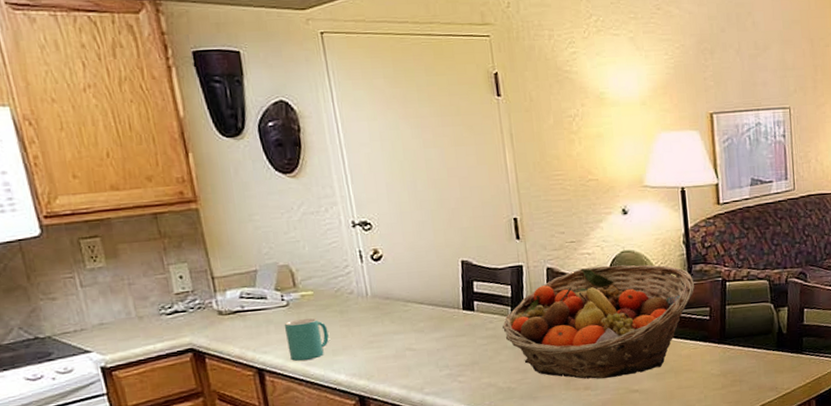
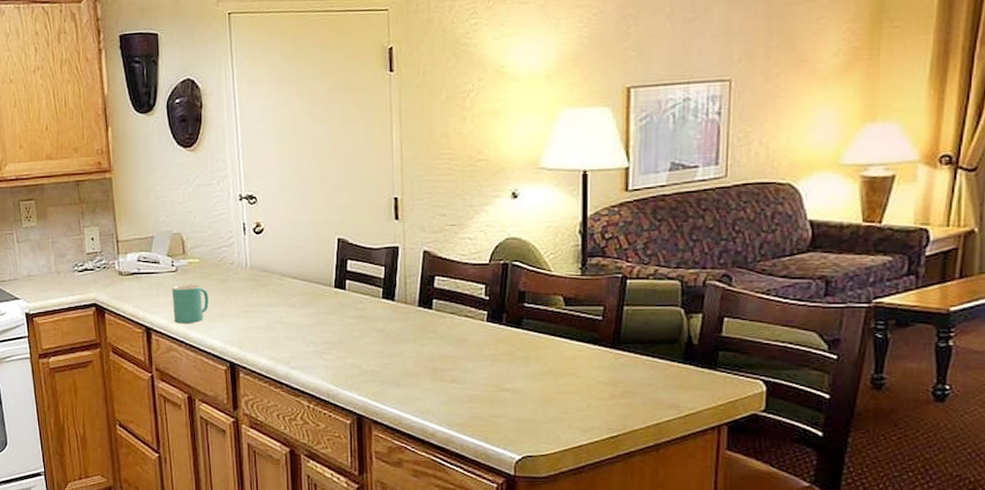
fruit basket: present [503,264,695,379] -> none [372,252,587,373]

